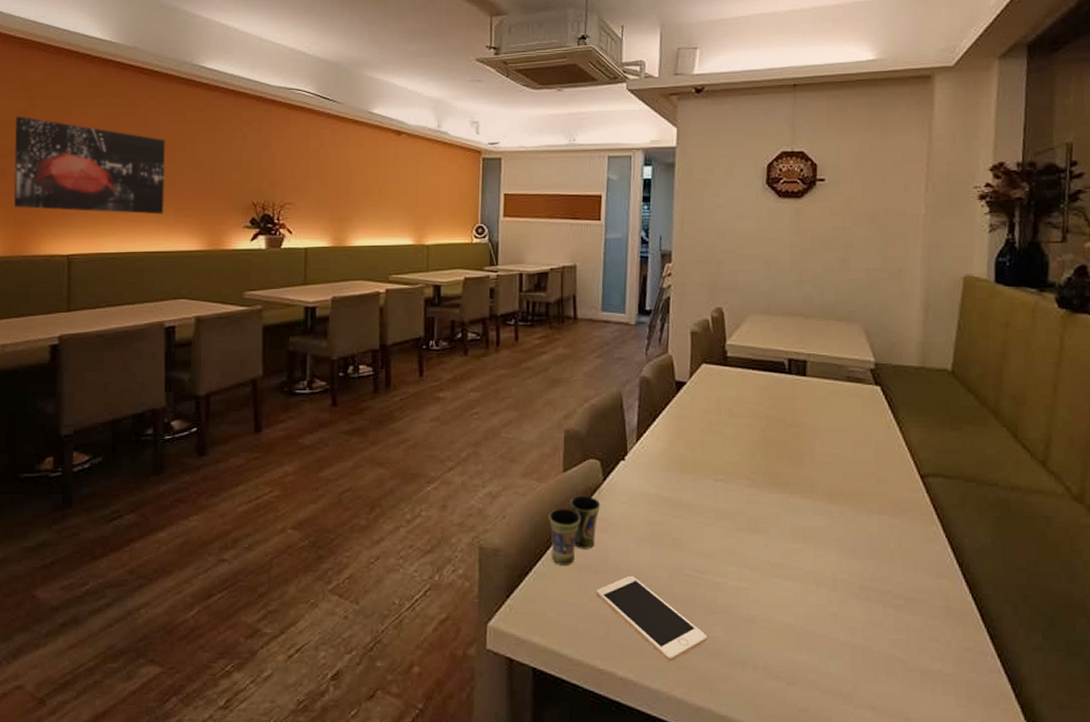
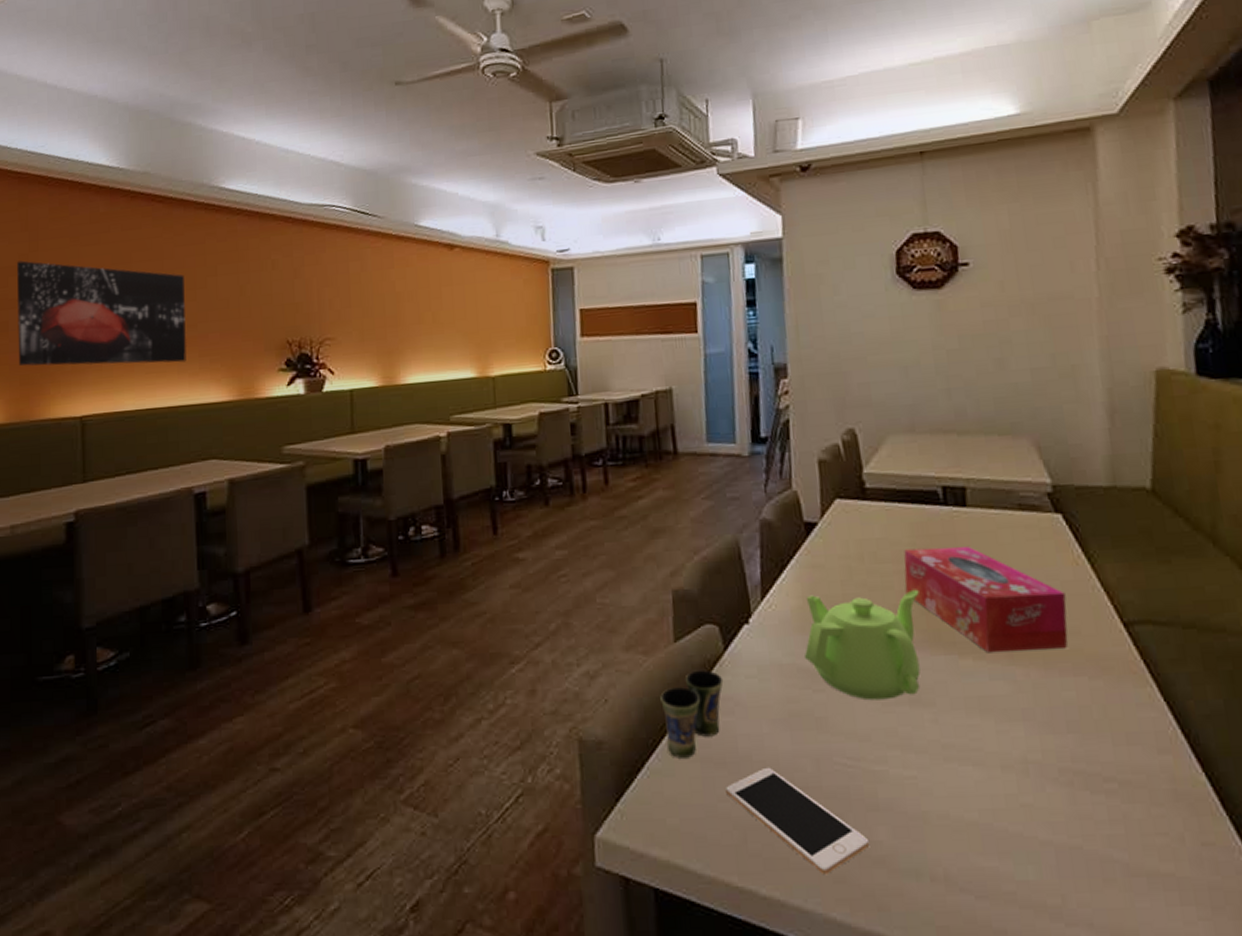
teapot: none [668,440,763,526] -> present [805,589,920,701]
tissue box: none [752,407,878,494] -> present [904,546,1068,653]

